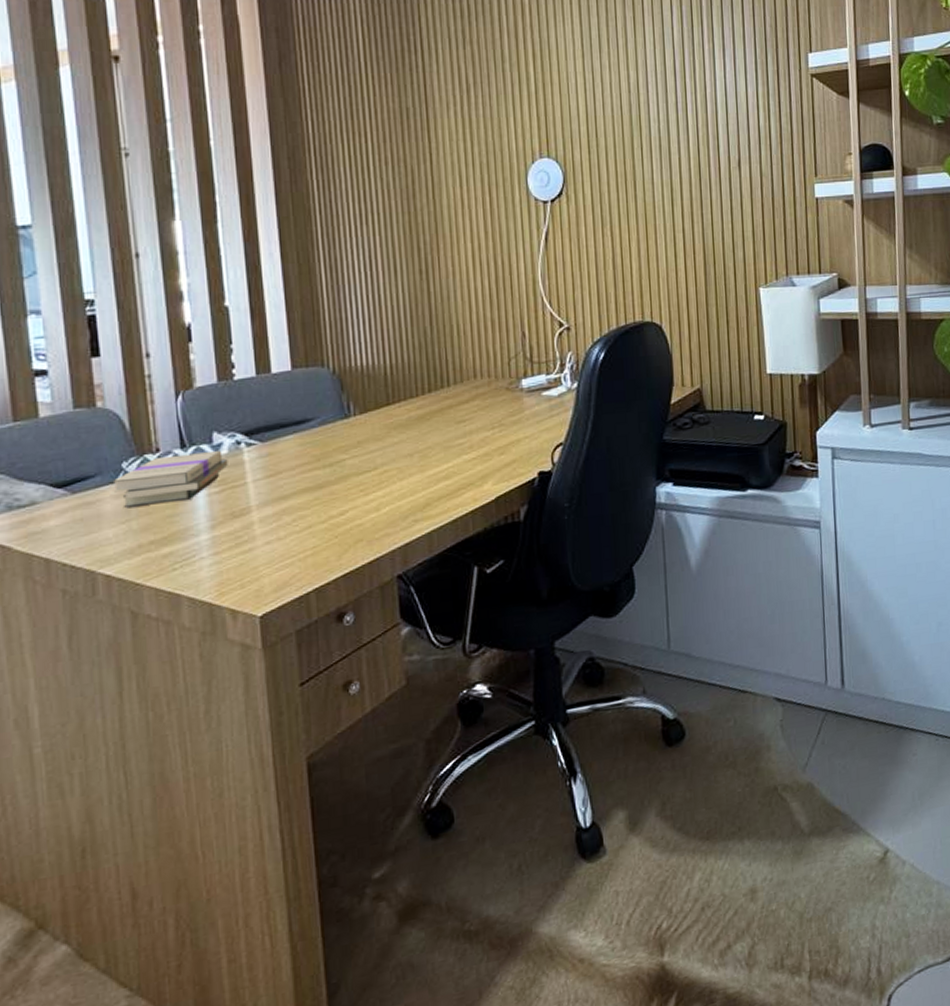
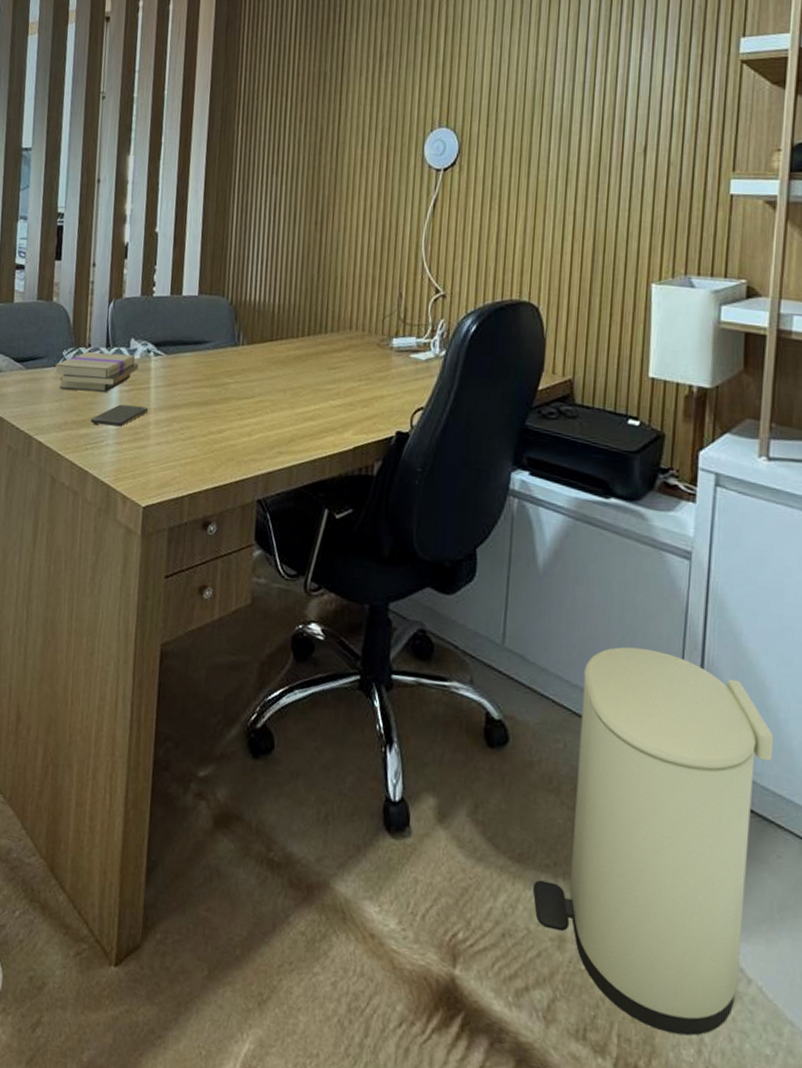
smartphone: none [174,506,249,539] -> present [90,404,149,427]
pedal bin: none [723,614,902,933] -> present [532,646,774,1036]

